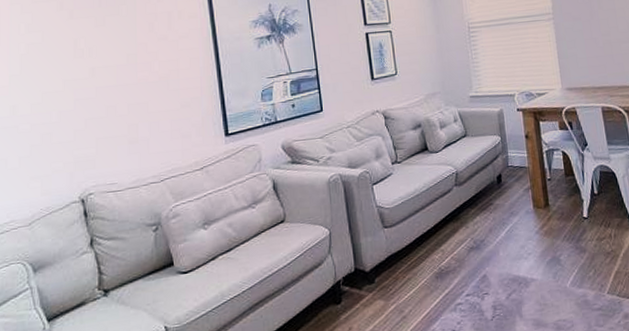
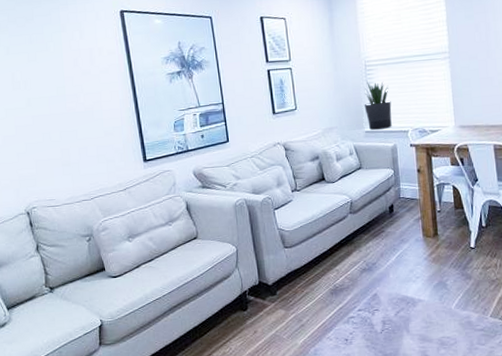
planter: none [468,43,498,96] -> present [364,80,392,131]

